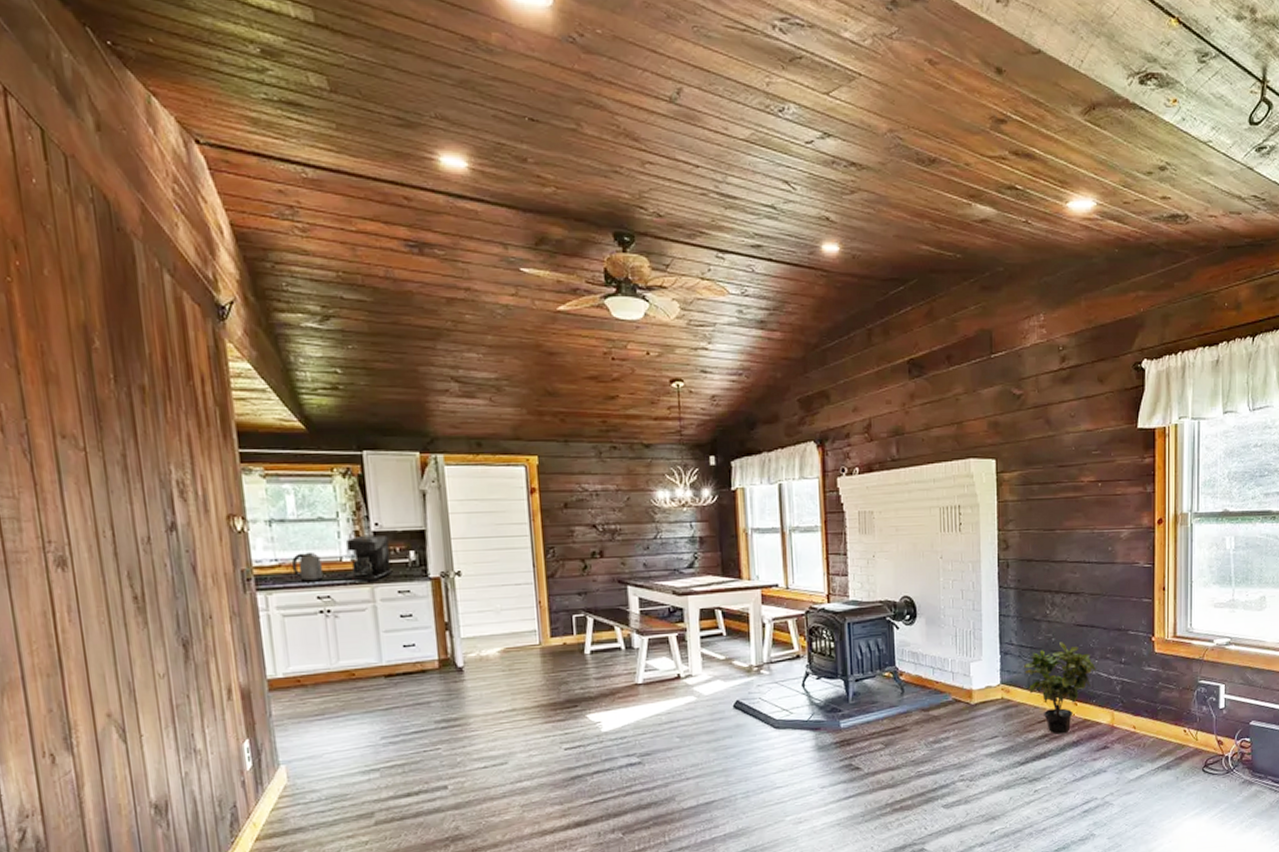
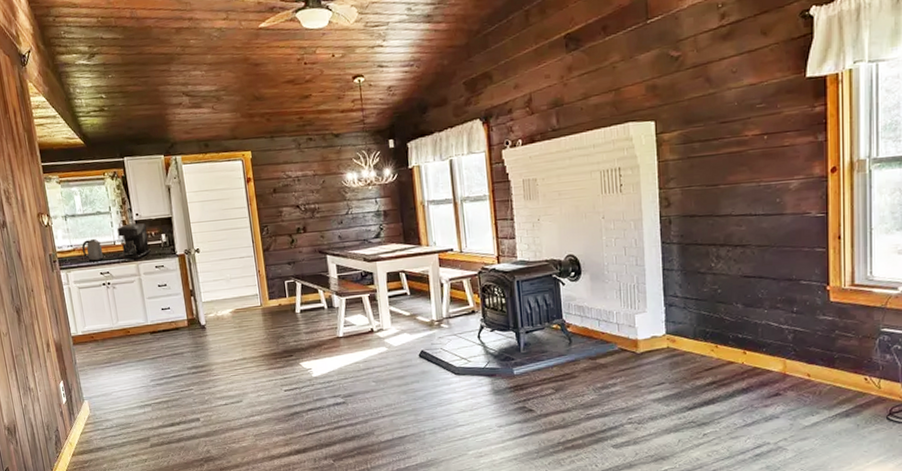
potted plant: present [1023,642,1096,734] -> none [688,293,765,382]

